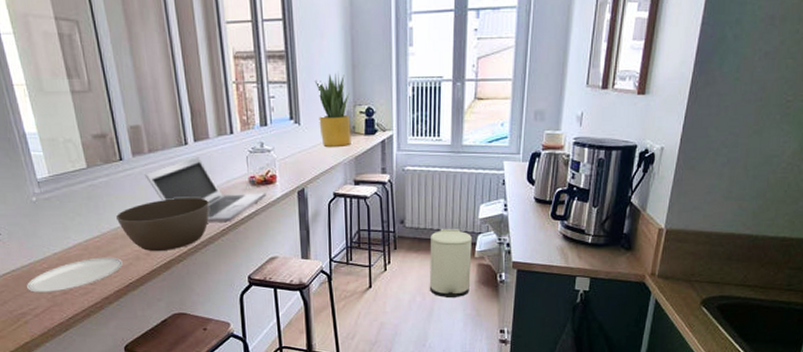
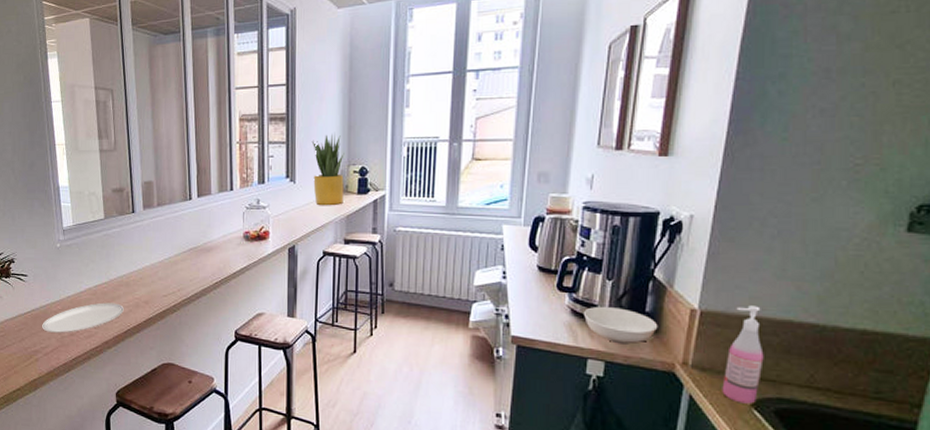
bowl: present [116,197,210,252] -> none [123,249,206,301]
laptop: present [144,157,267,223] -> none [151,211,259,276]
pedal bin: present [429,229,472,299] -> none [417,295,466,372]
bowl: none [574,230,633,262] -> present [584,306,658,345]
soap dispenser: none [680,223,712,303] -> present [722,305,764,404]

